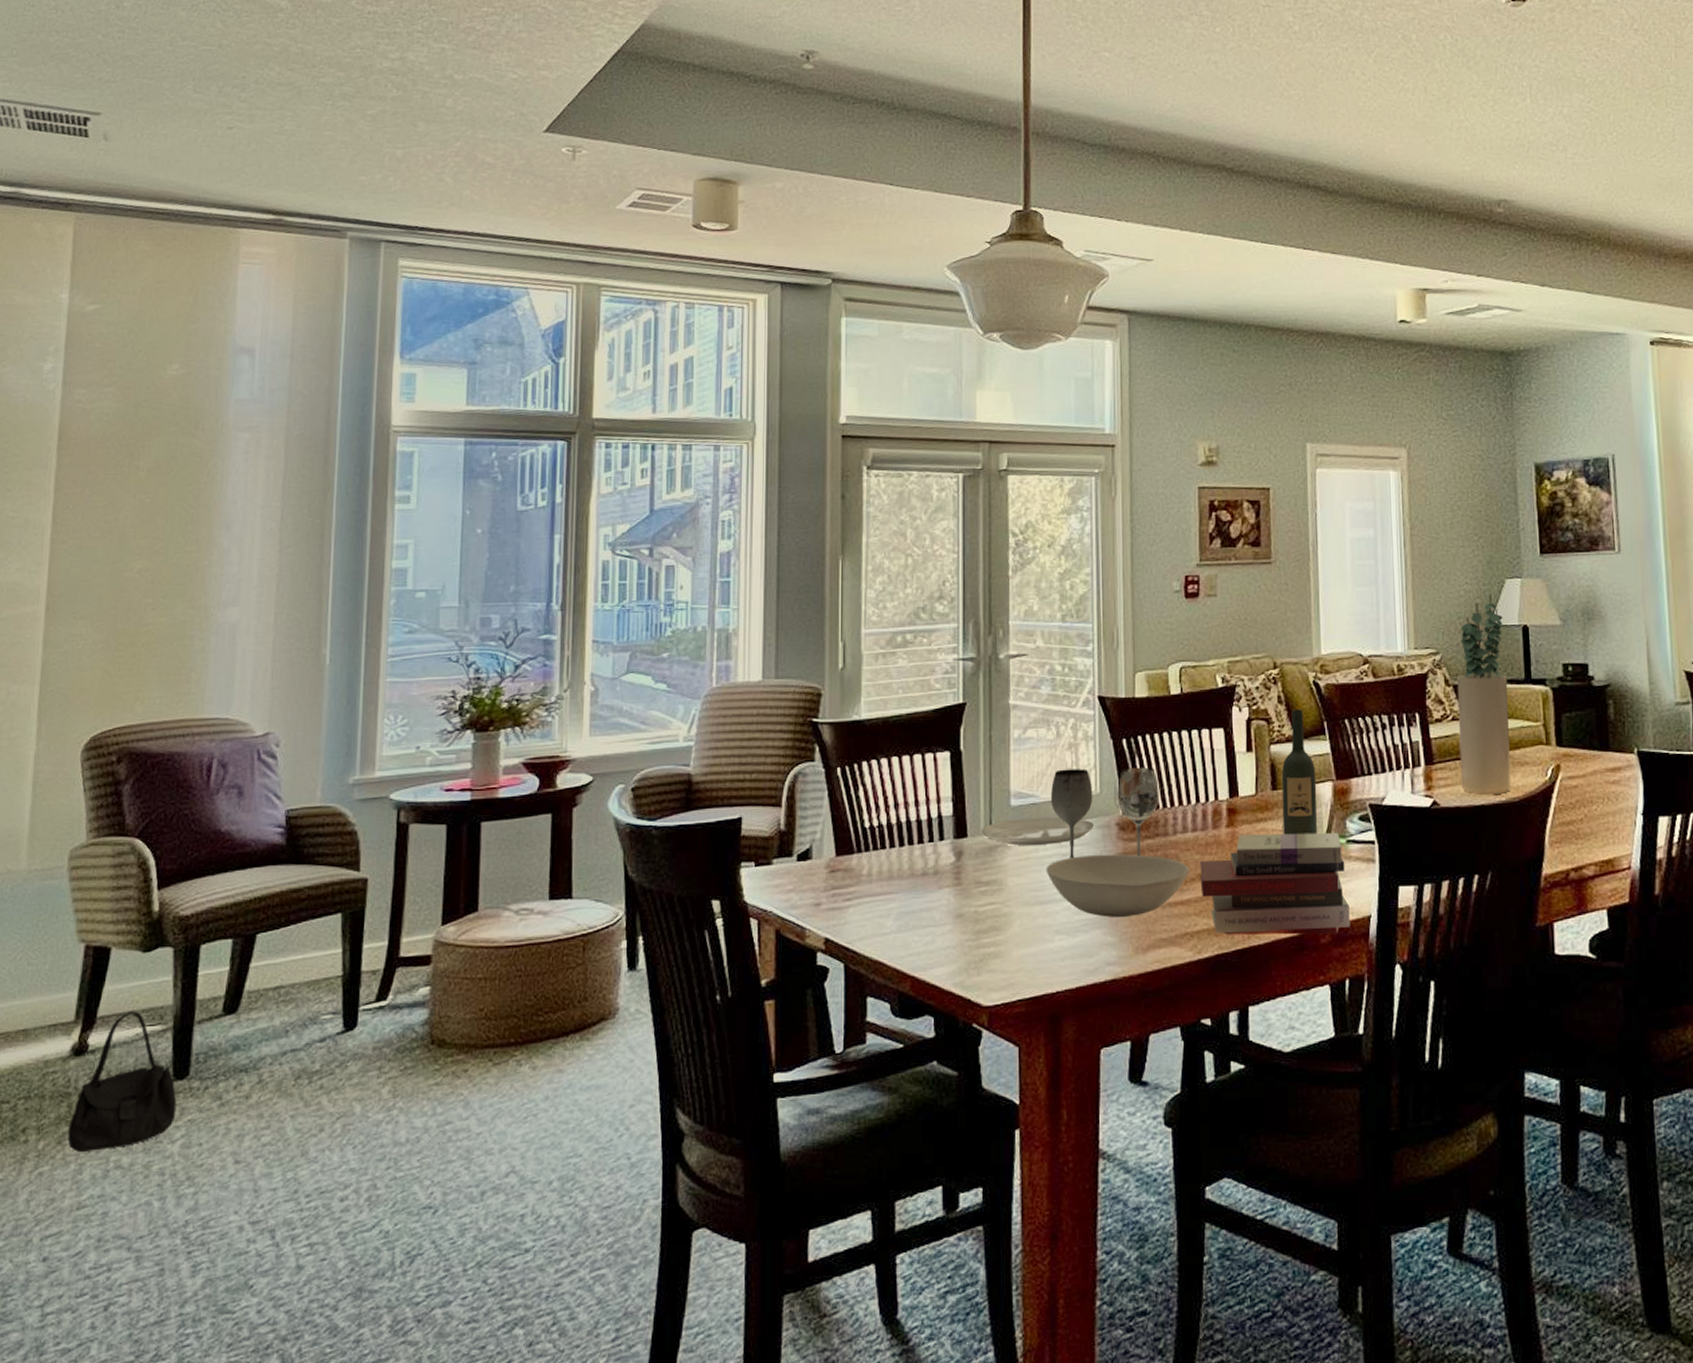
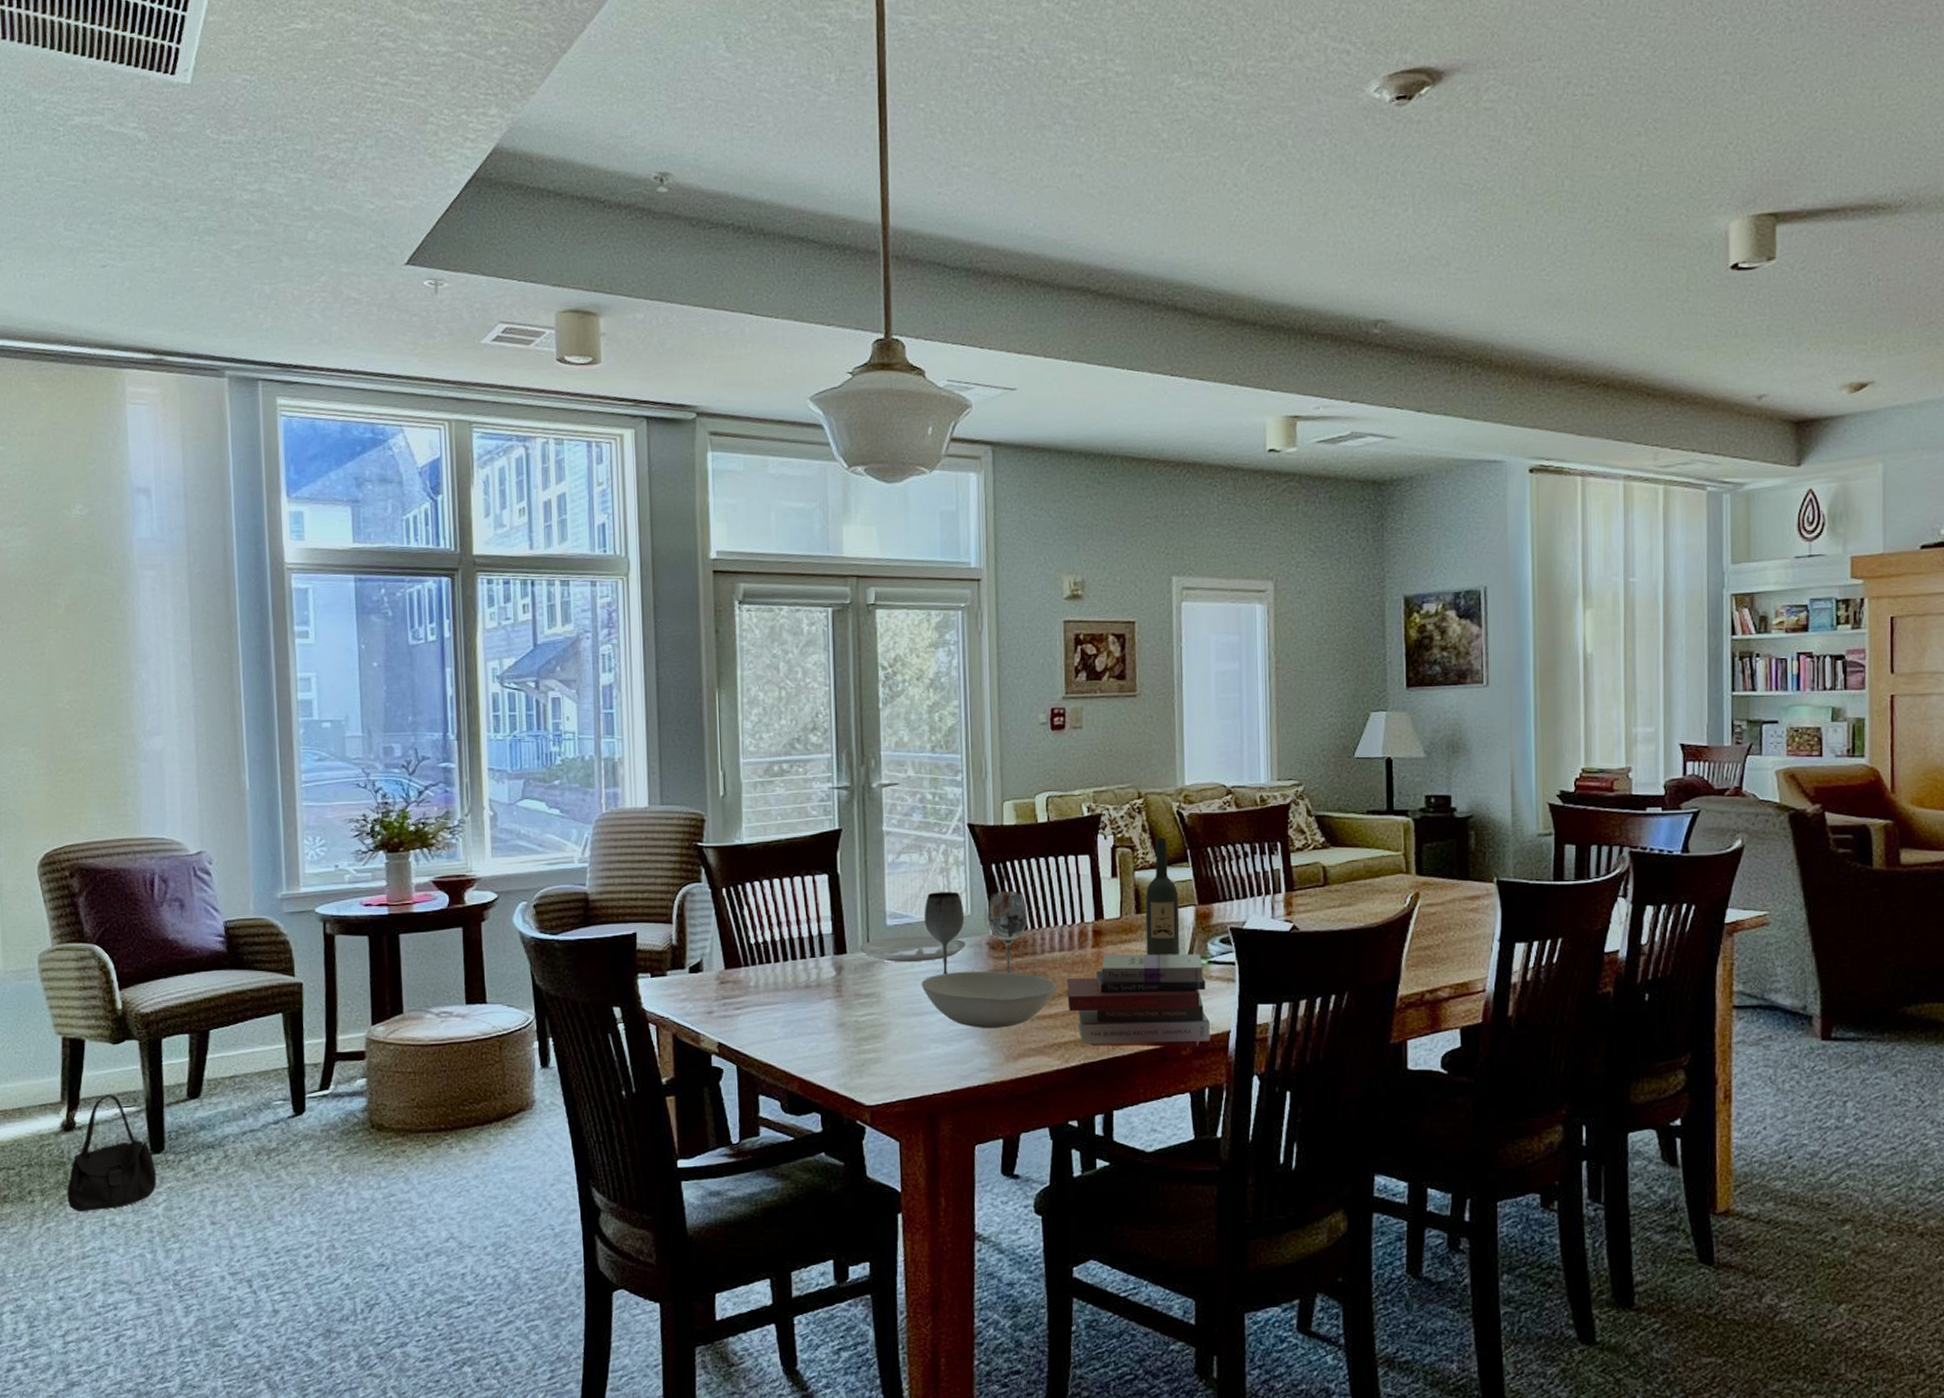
vase: present [1456,594,1512,796] -> none [1318,727,1370,921]

